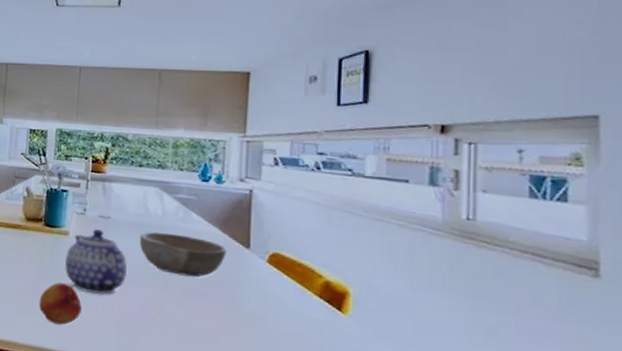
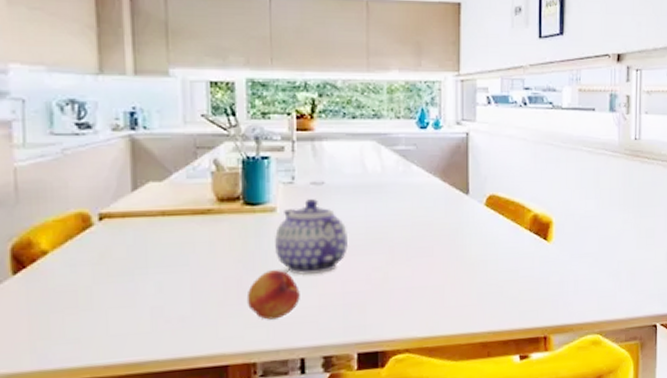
bowl: present [139,232,228,278] -> none [359,190,449,235]

